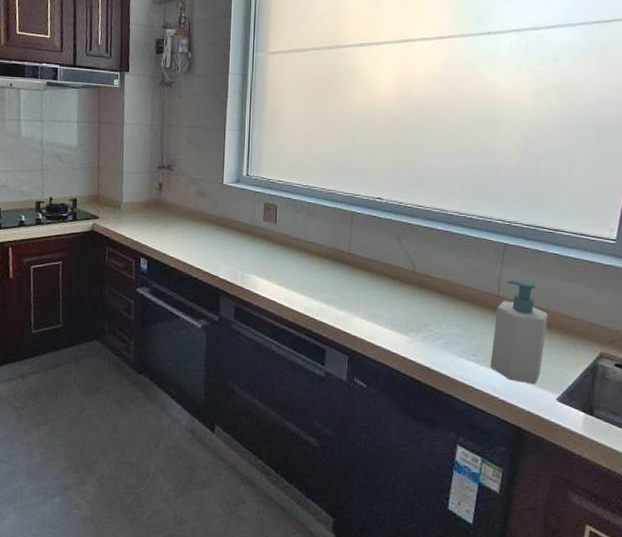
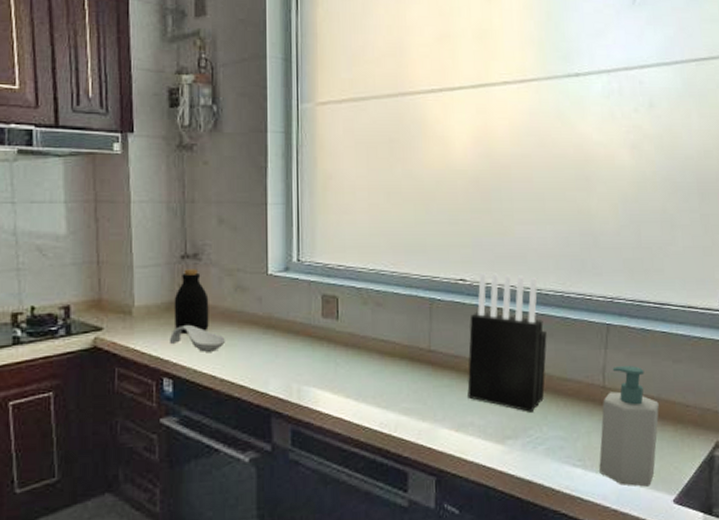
spoon rest: none [147,218,189,241] -> present [170,324,226,352]
bottle: none [151,177,178,226] -> present [174,269,209,334]
knife block: none [379,193,450,311] -> present [467,272,547,412]

